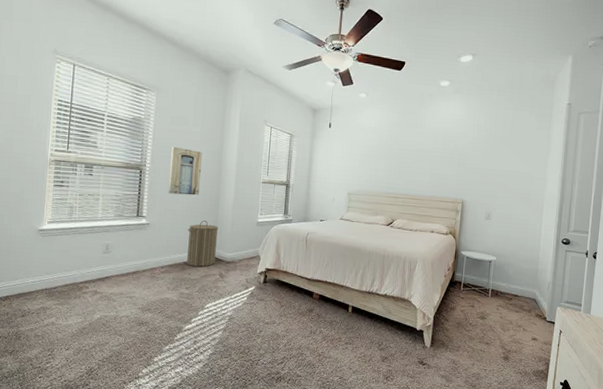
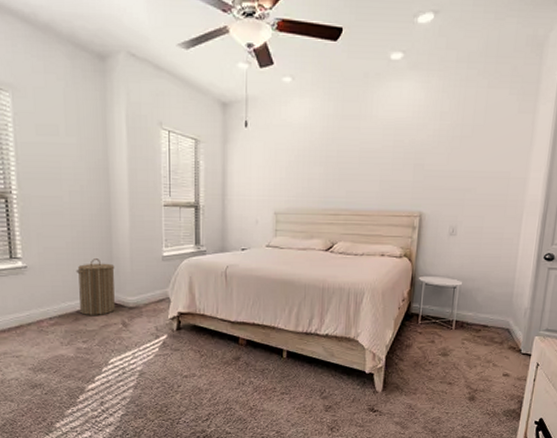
wall art: present [168,146,203,196] -> none [42,165,85,228]

